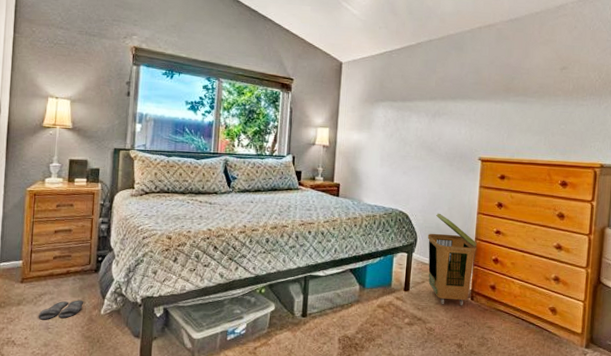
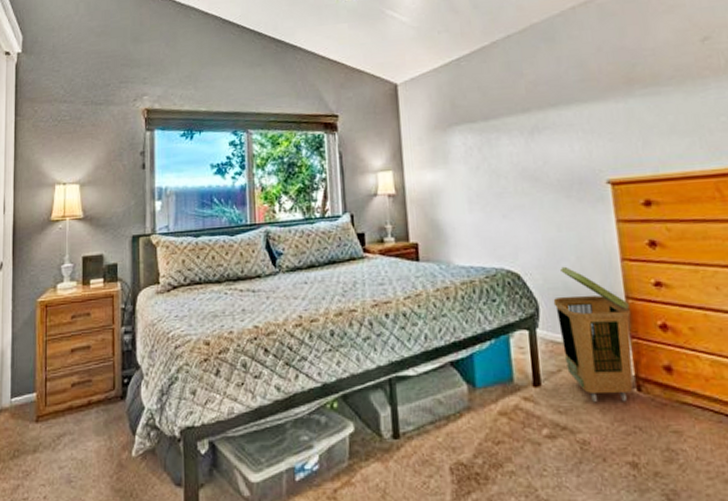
slippers: present [38,300,83,320] -> none [58,439,110,470]

